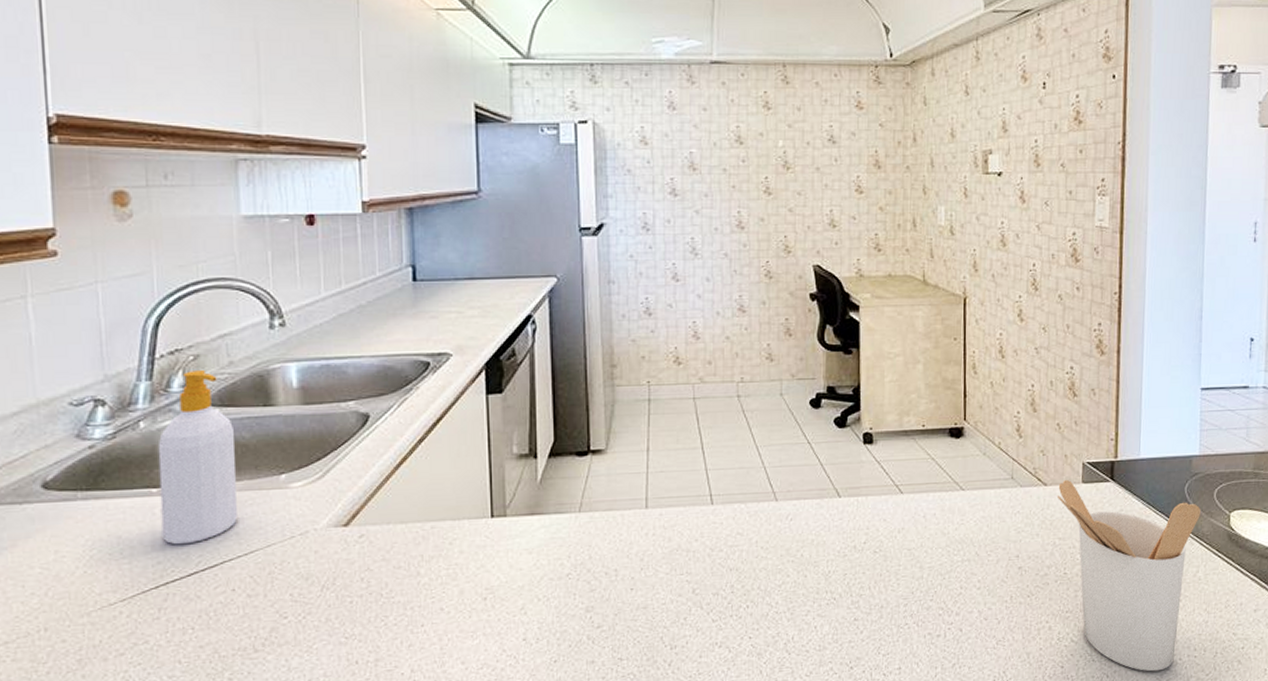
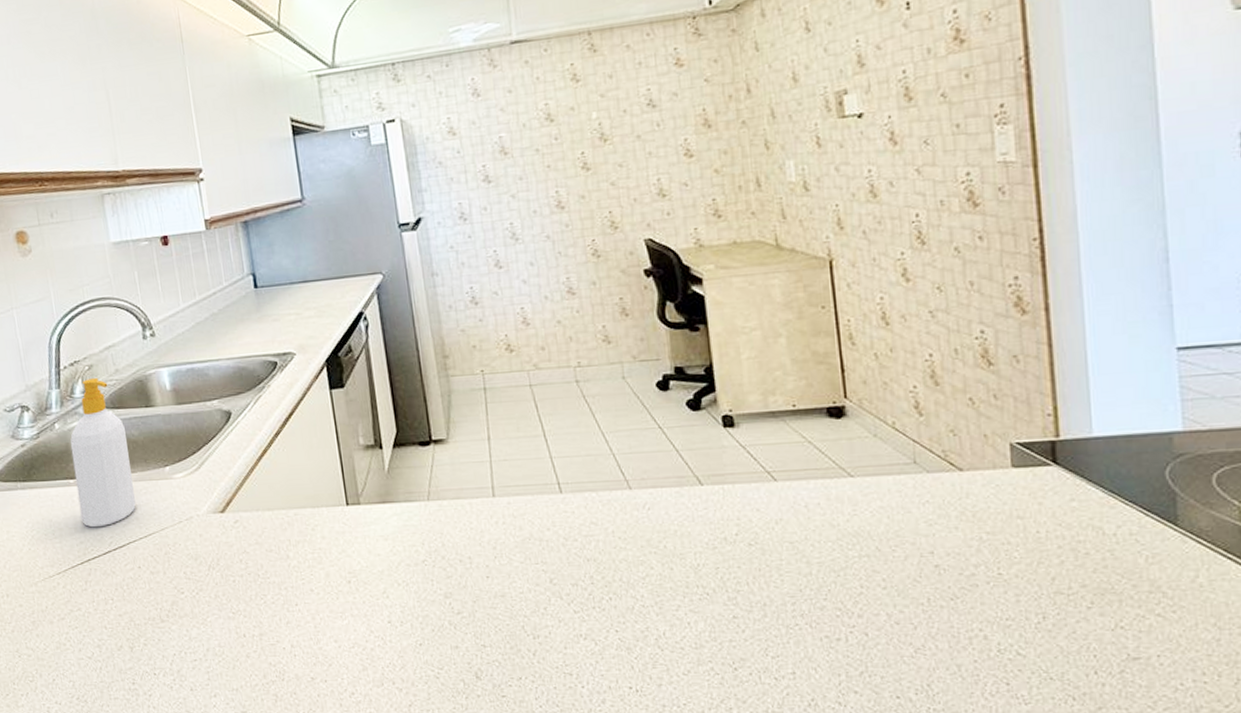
utensil holder: present [1056,479,1201,672] -> none [978,463,1193,697]

